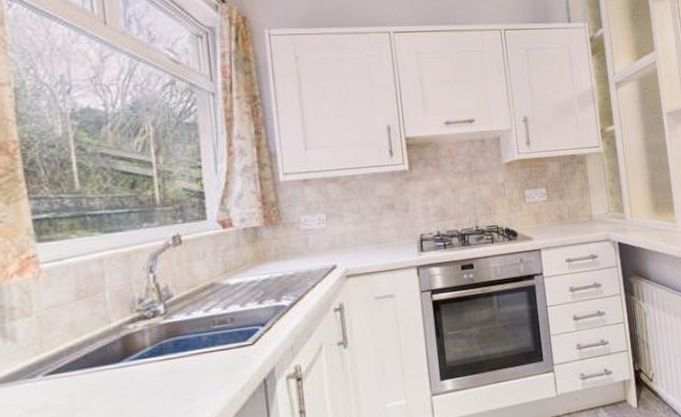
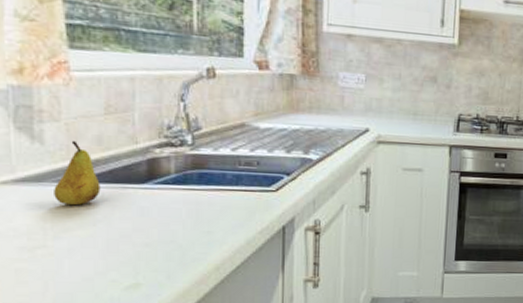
fruit: none [29,332,77,400] -> present [54,140,101,206]

